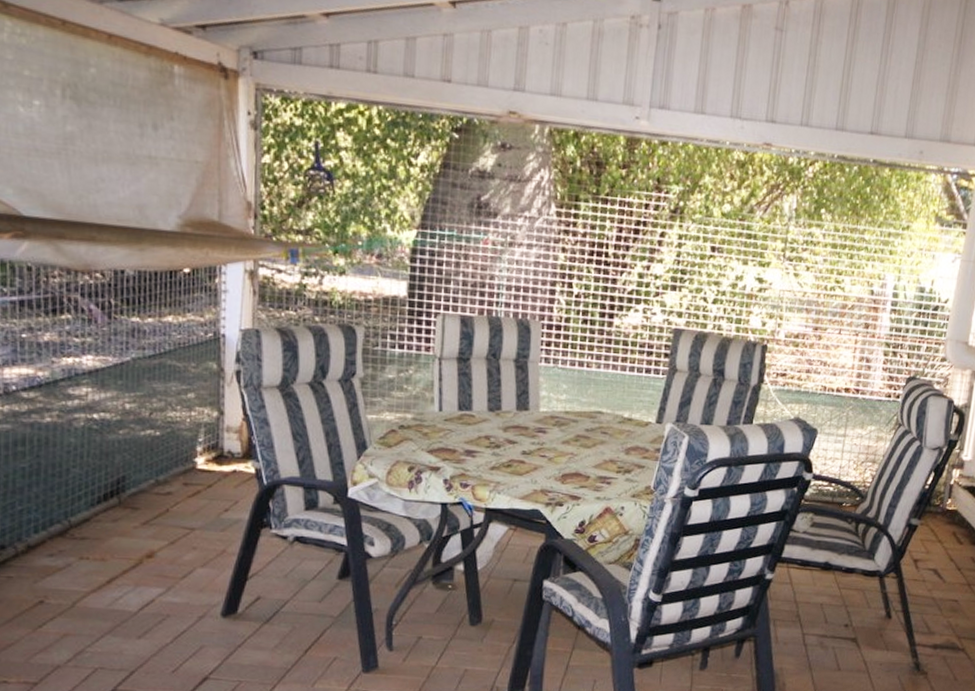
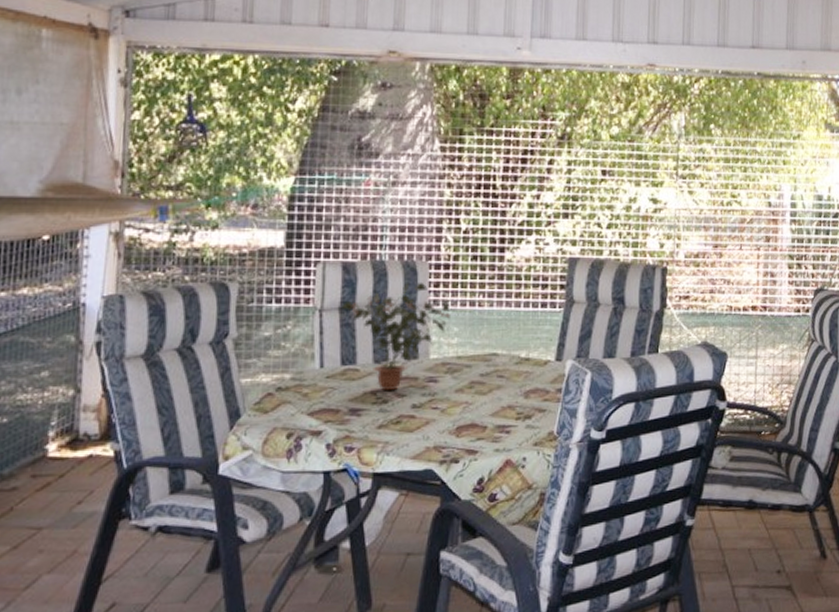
potted plant: none [458,339,561,438] -> present [340,282,451,391]

